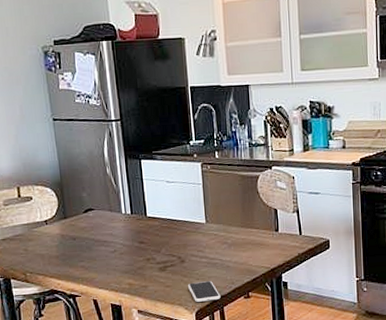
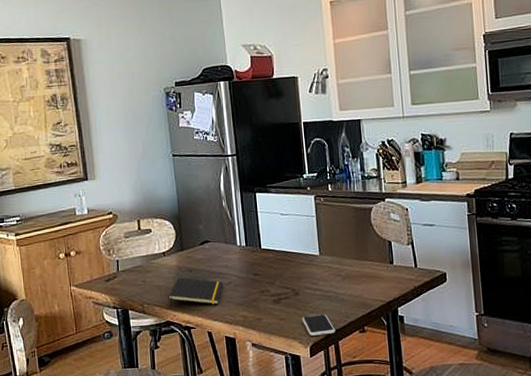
notepad: none [51,246,109,279] -> present [168,277,224,310]

